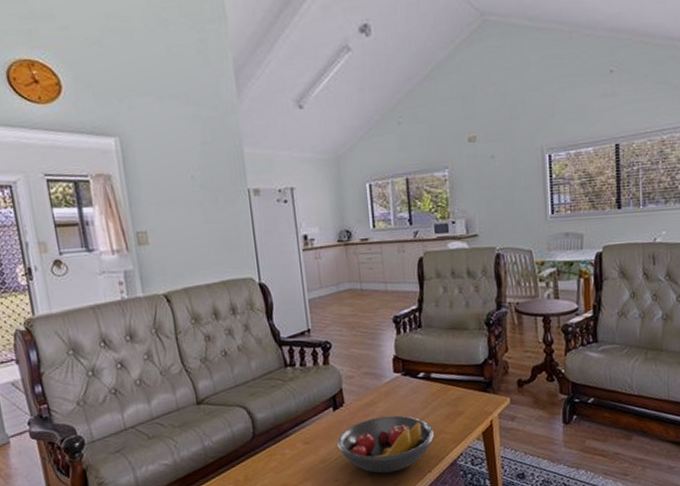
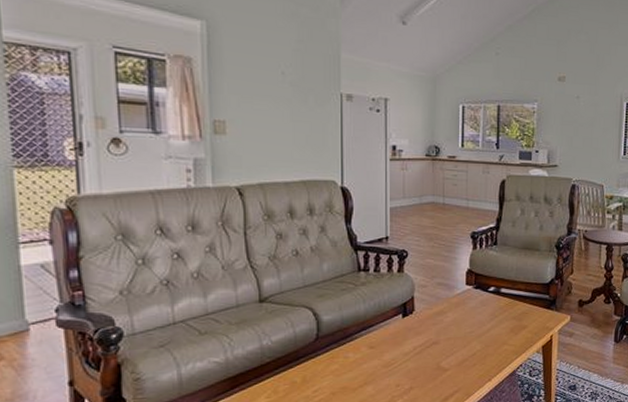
fruit bowl: present [337,415,435,474] -> none [403,326,499,380]

